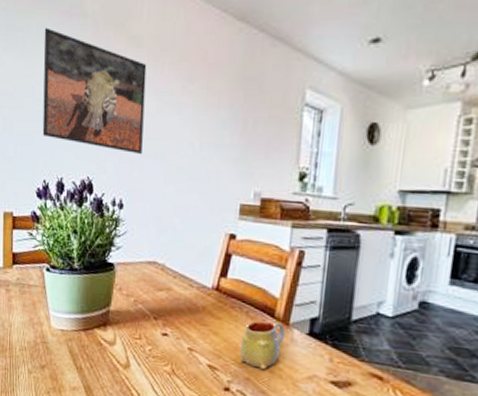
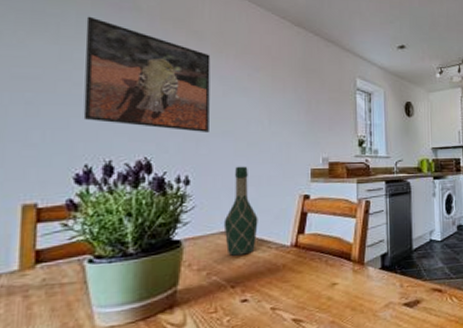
wine bottle: none [150,193,183,289] -> present [223,166,258,256]
mug: present [239,320,286,369] -> none [323,263,362,310]

